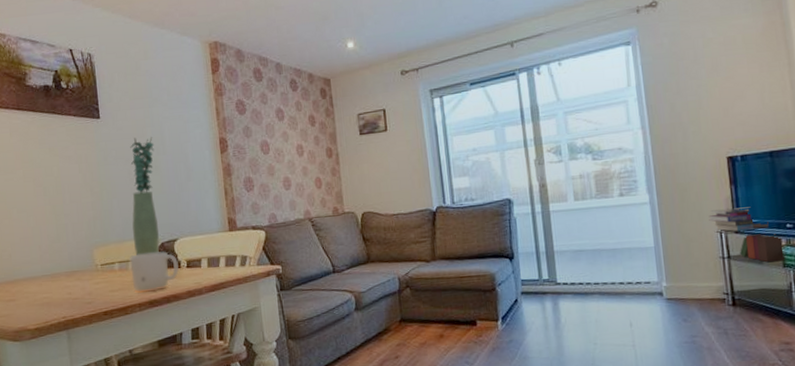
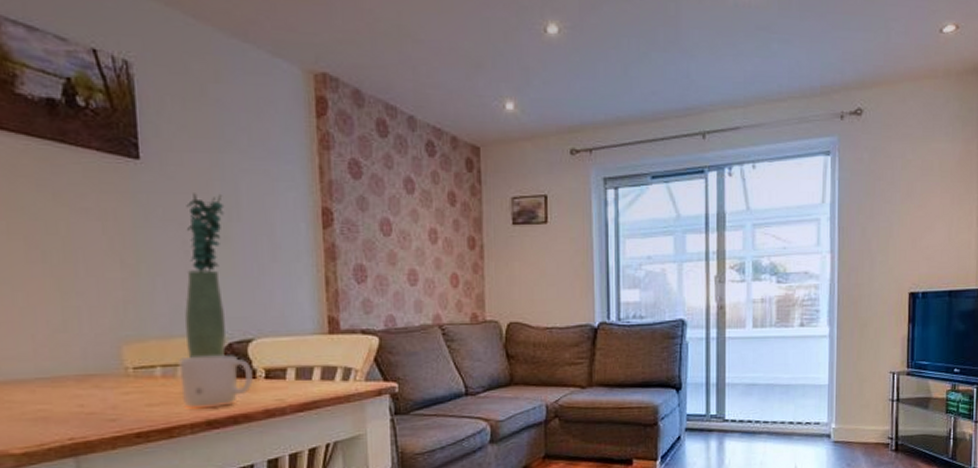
books: present [708,207,769,232] -> none [884,348,938,374]
books: present [740,234,785,263] -> none [909,377,949,408]

